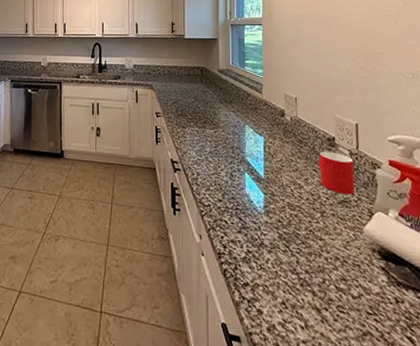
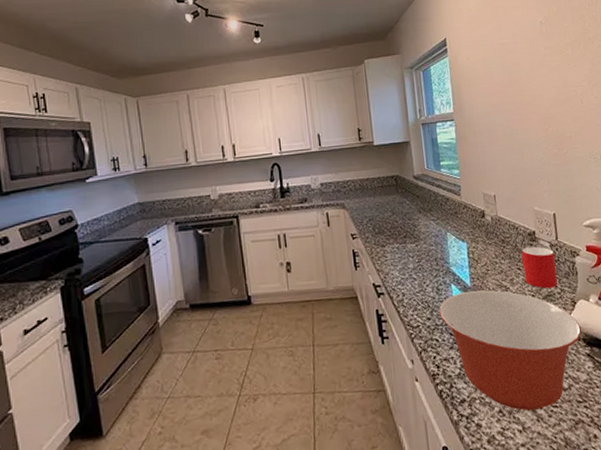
mixing bowl: none [230,182,377,311] -> present [438,290,582,411]

